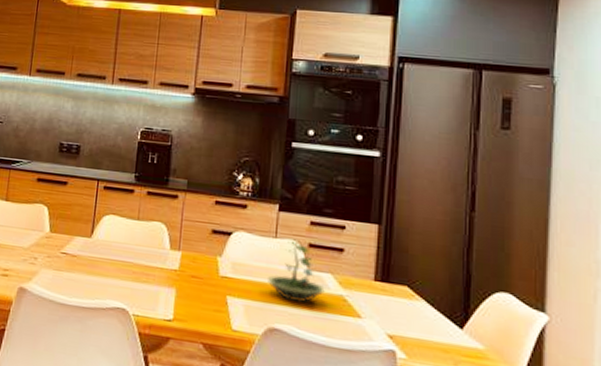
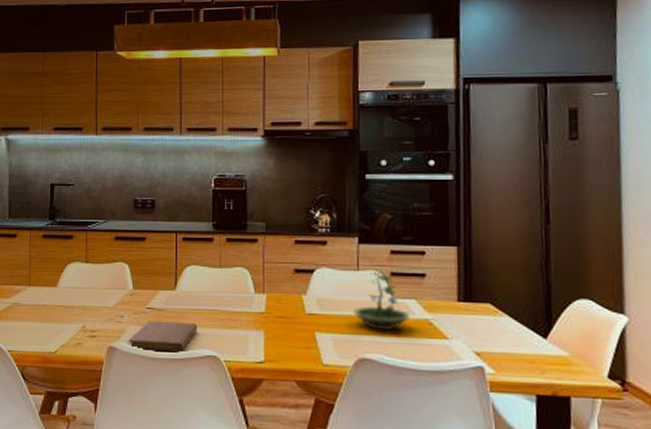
notebook: none [39,265,110,302] -> present [129,321,198,353]

